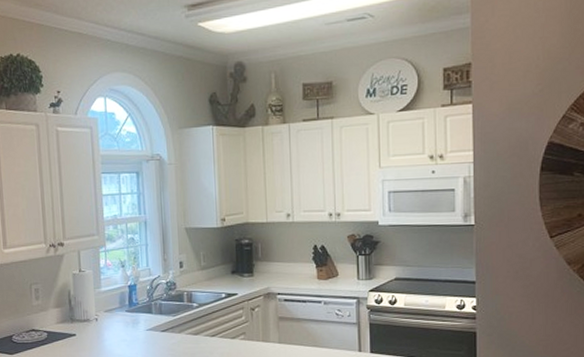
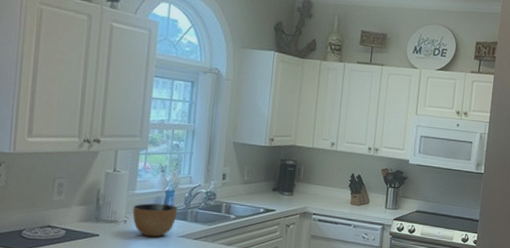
bowl: none [101,299,143,333] -> present [132,203,178,237]

